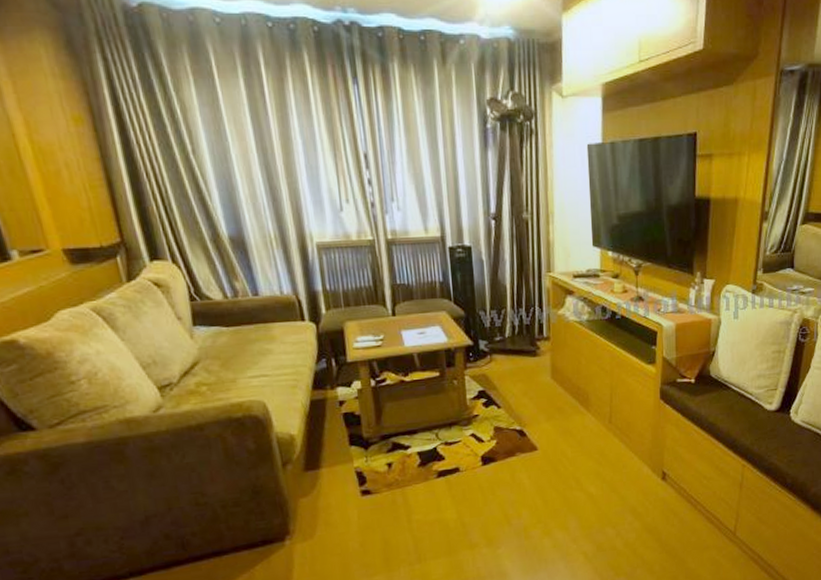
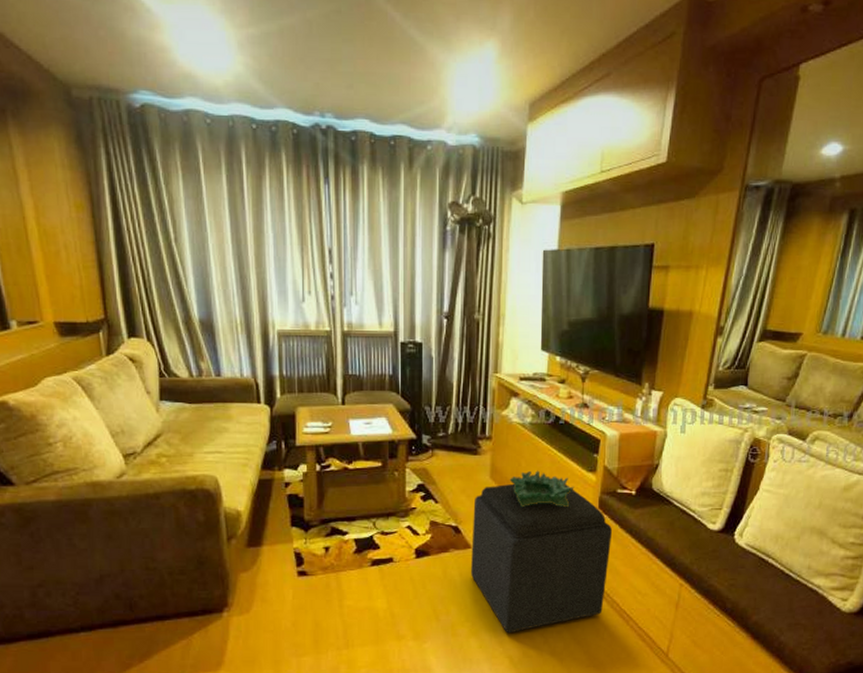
ottoman: none [536,379,675,530] -> present [471,483,612,634]
decorative bowl: none [570,367,635,405] -> present [509,470,574,508]

